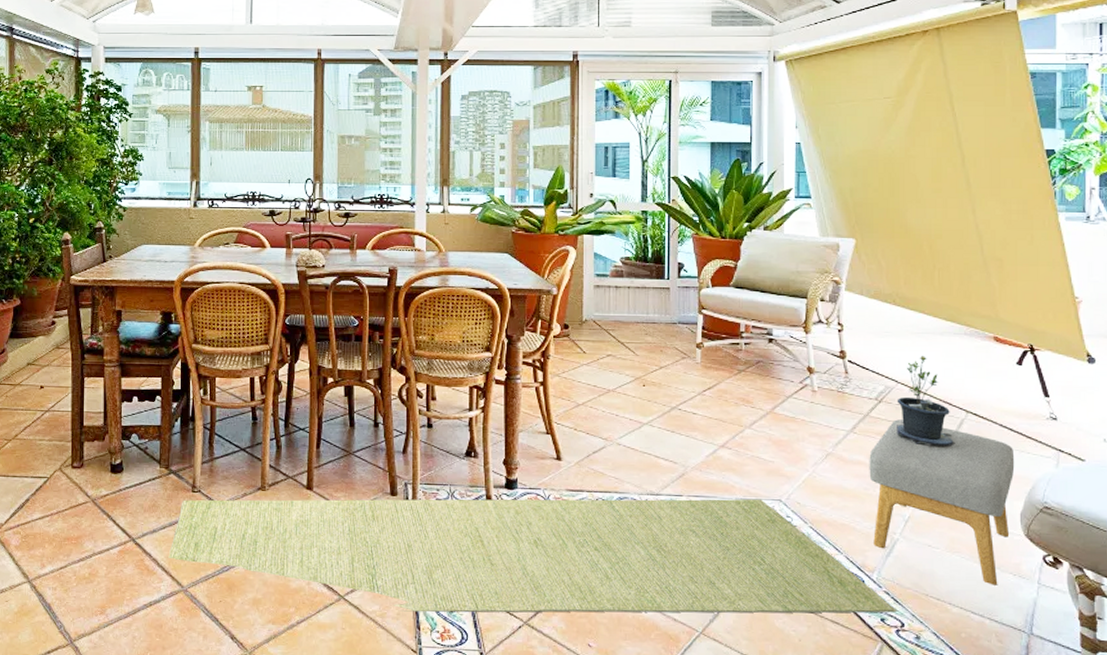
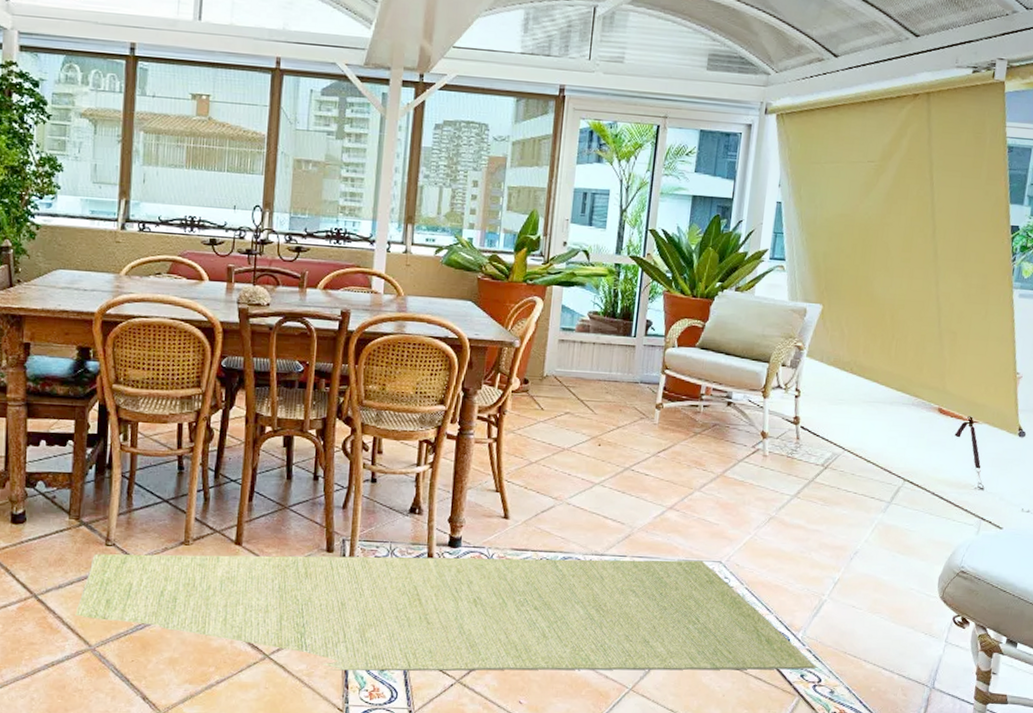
footstool: present [869,419,1015,585] -> none [802,485,942,644]
potted plant: present [897,356,955,447] -> none [837,424,890,513]

